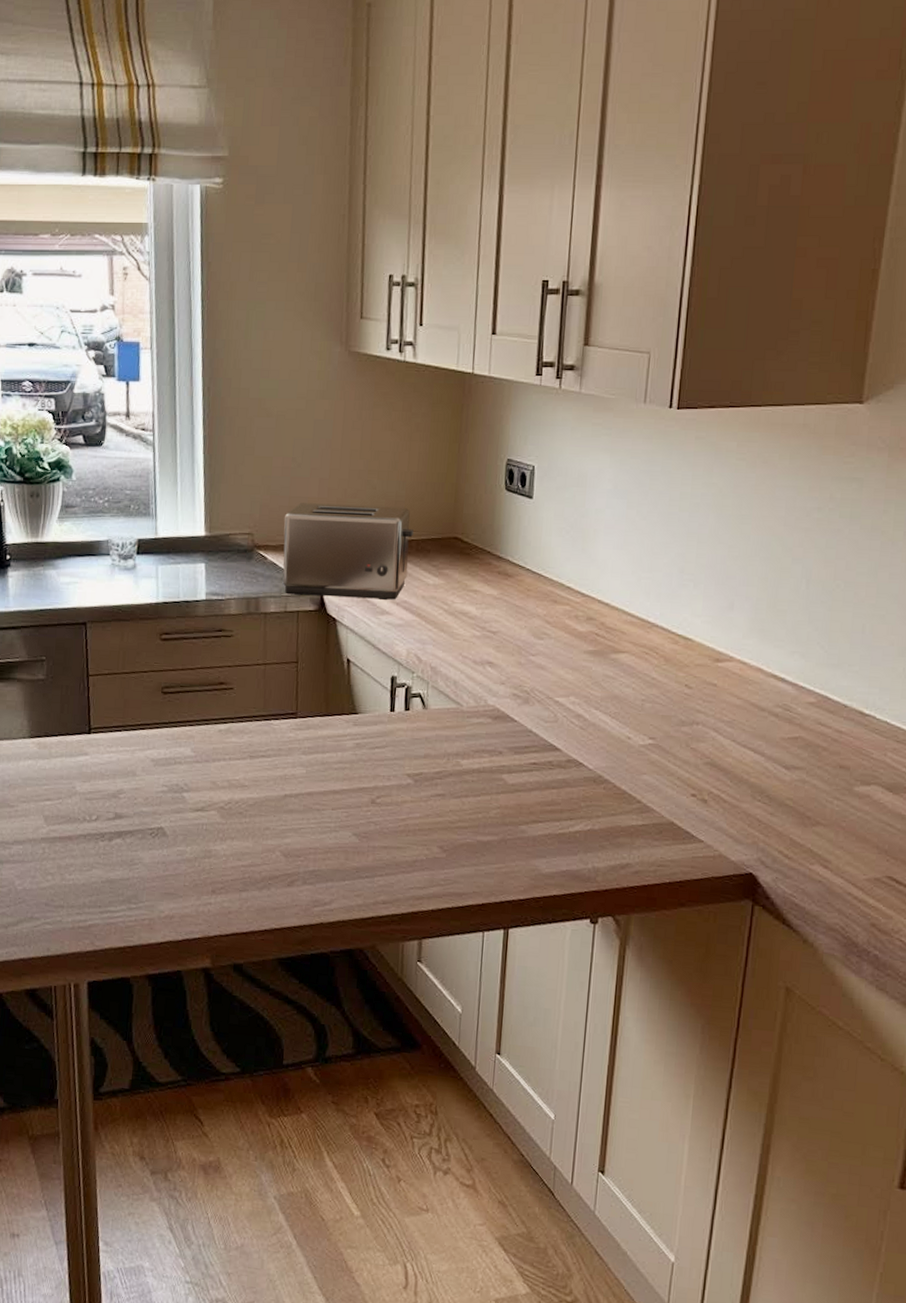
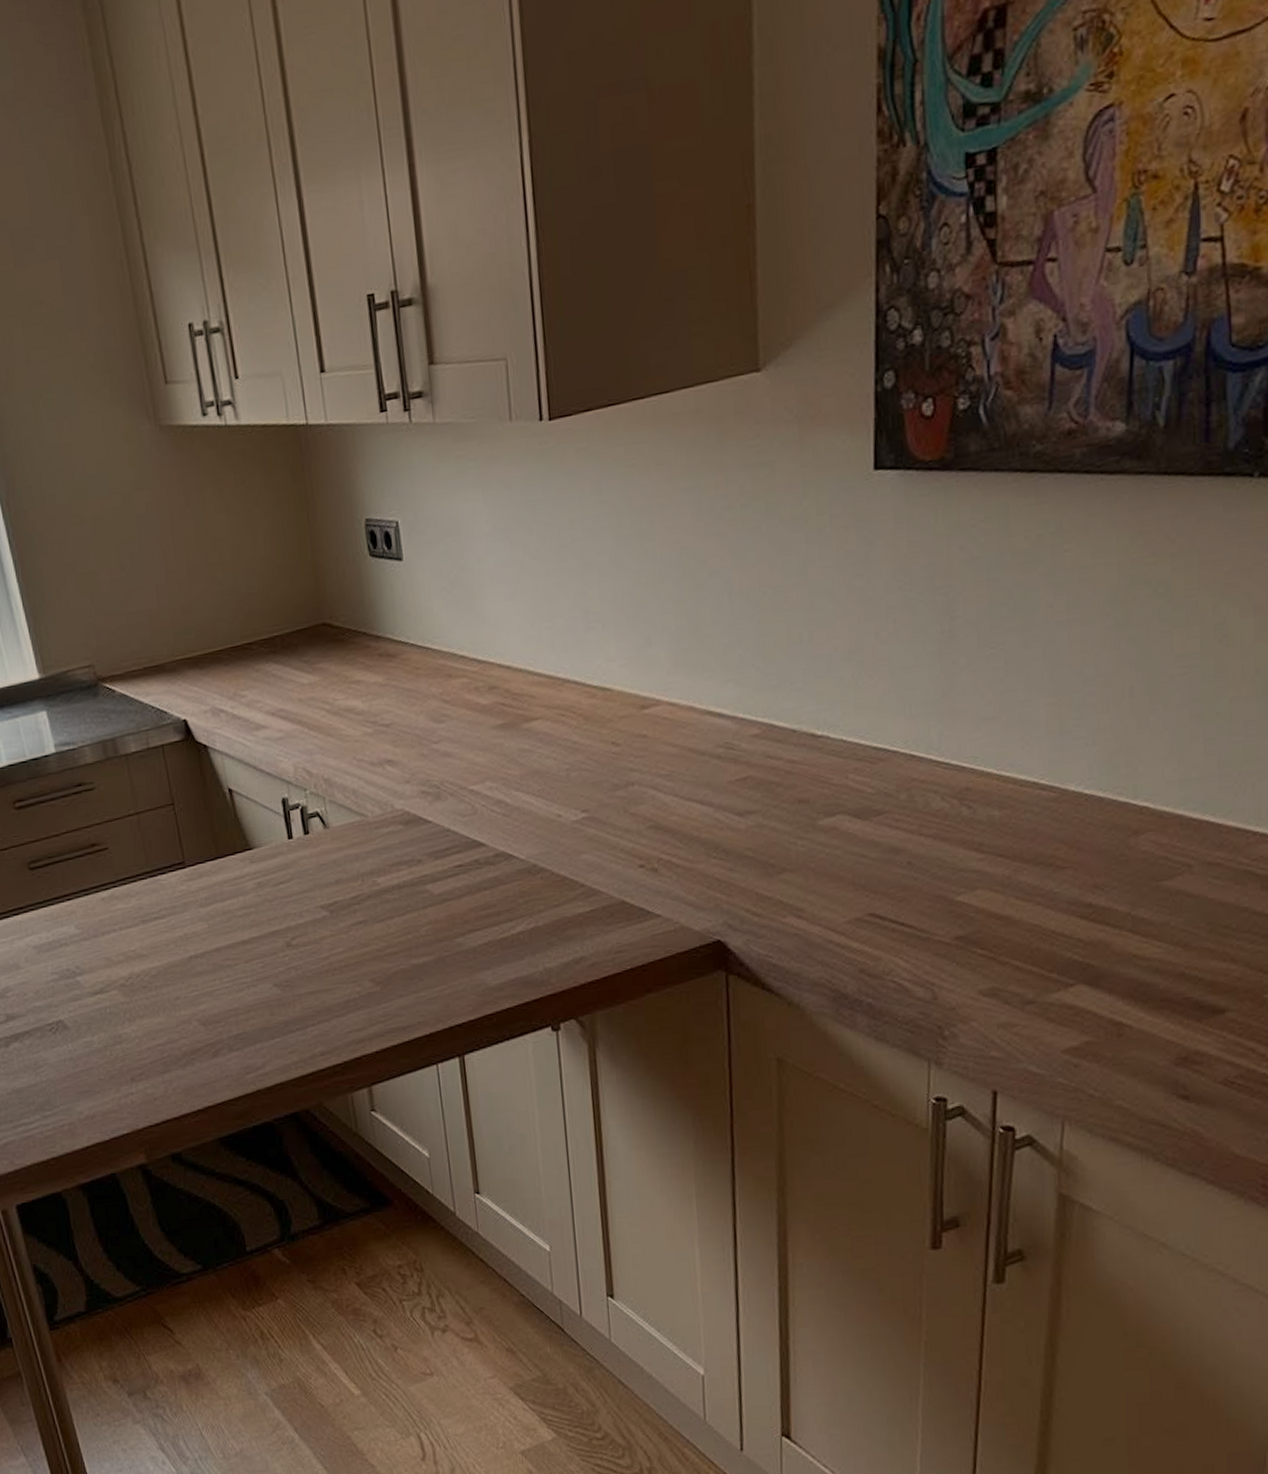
toaster: present [282,503,414,600] -> none [124,599,278,727]

